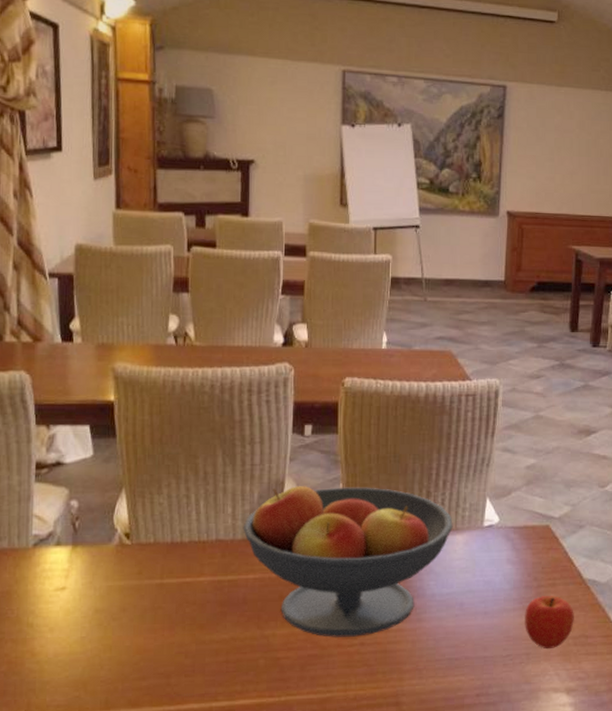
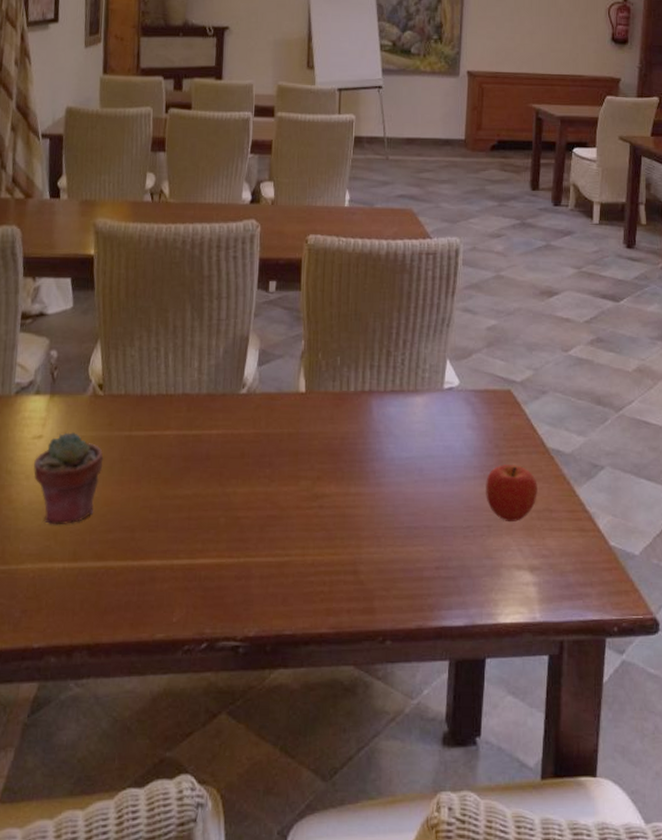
potted succulent: none [57,582,134,676] -> present [33,431,104,525]
fruit bowl: present [243,486,453,637] -> none [208,342,413,499]

